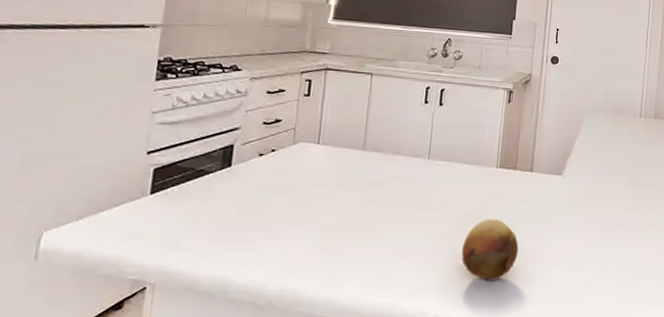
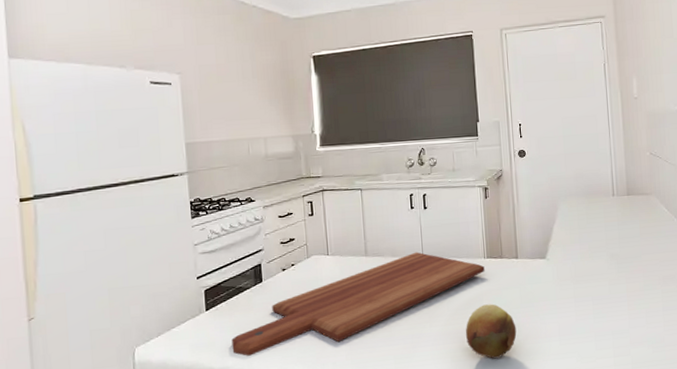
cutting board: none [175,152,495,254] -> present [231,252,485,356]

